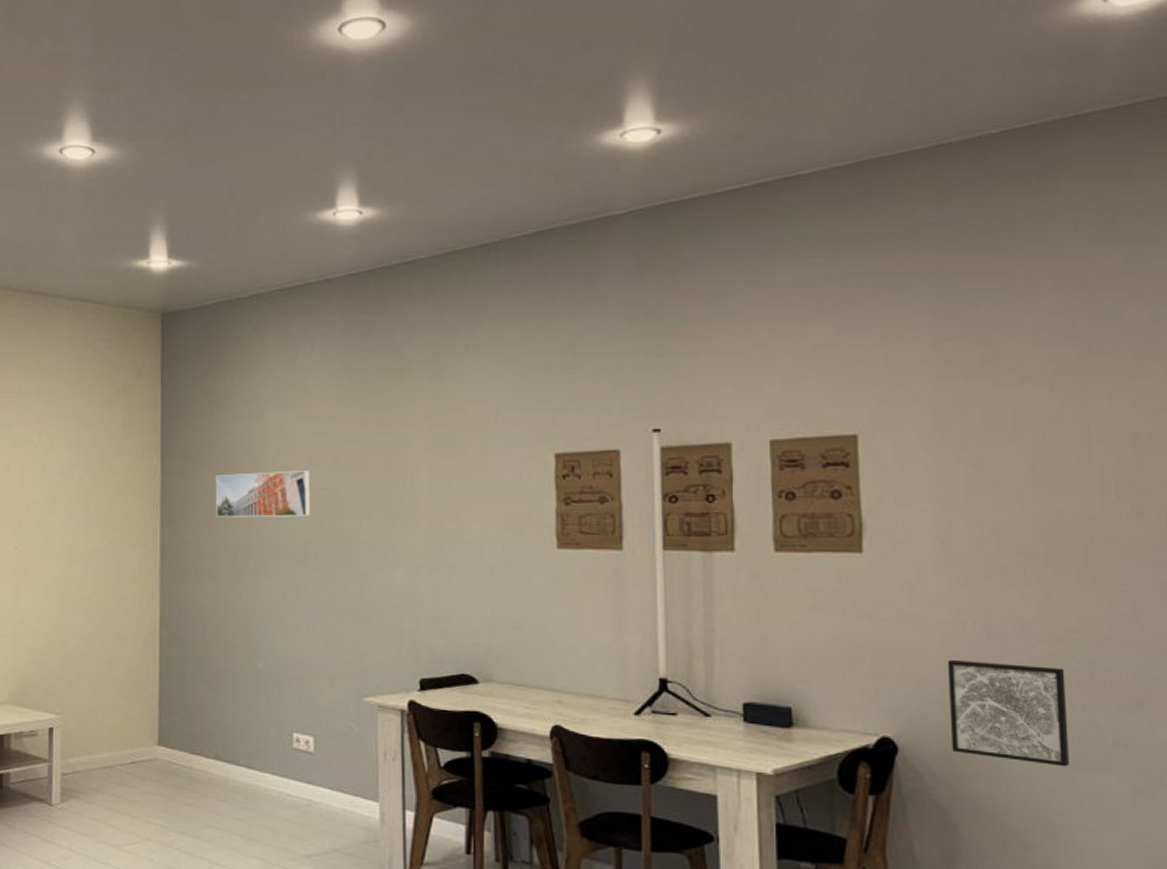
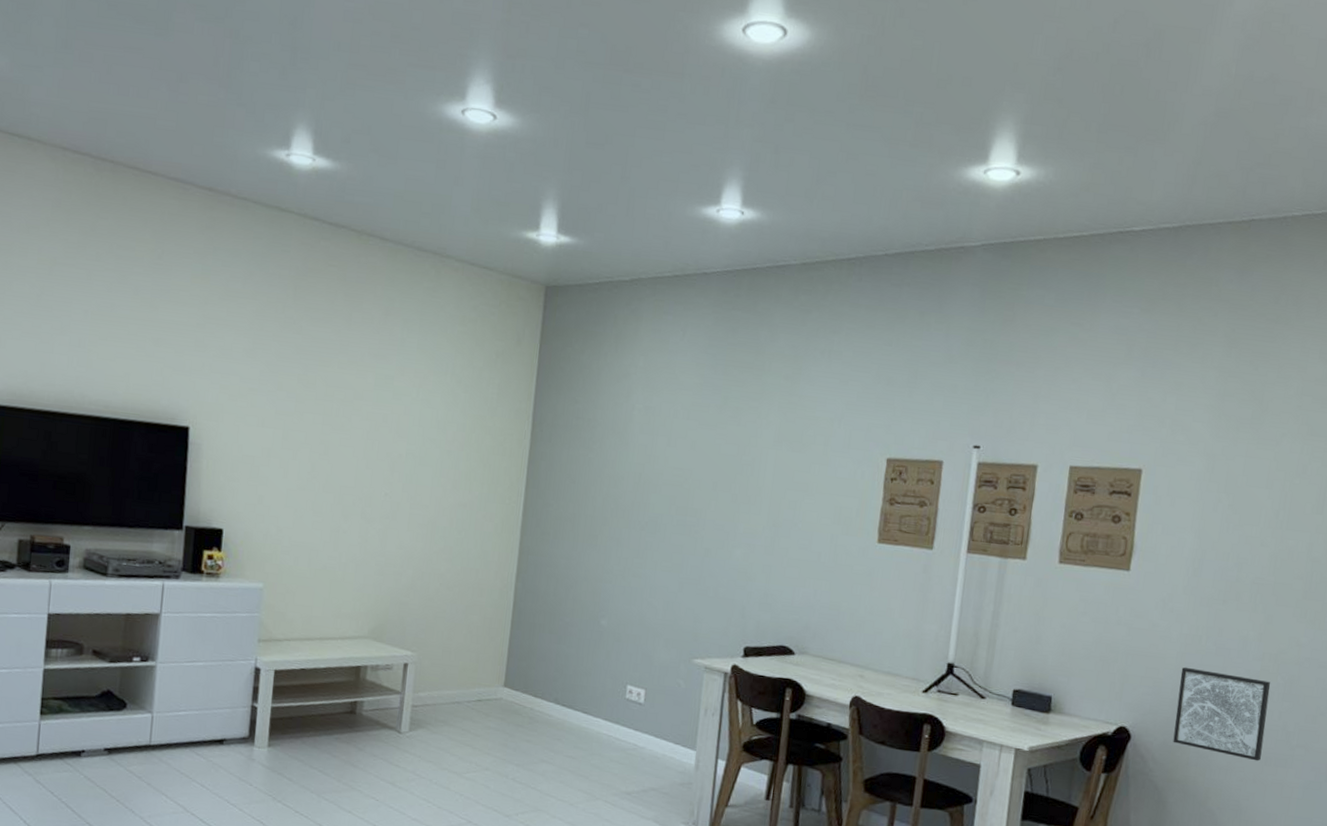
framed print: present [215,470,311,518] -> none [578,445,669,492]

